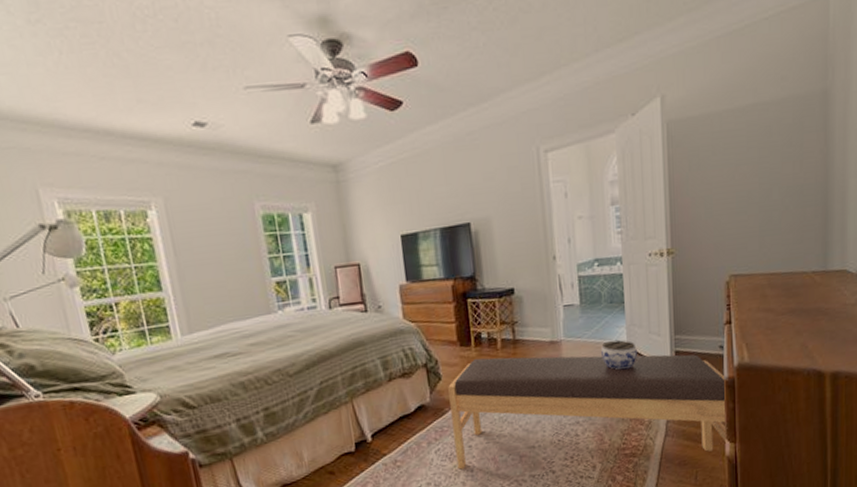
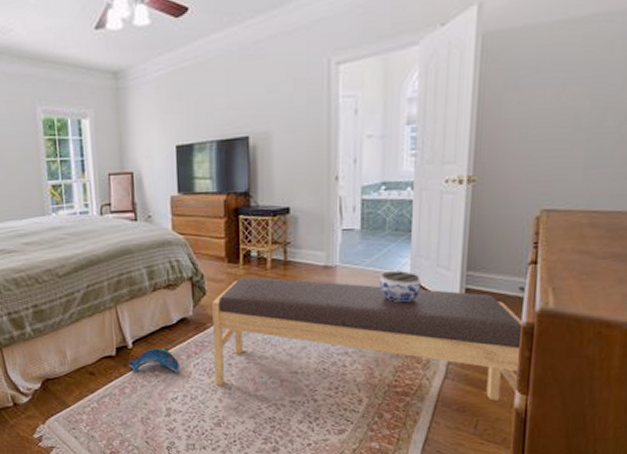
plush toy: none [369,437,422,466] -> present [128,348,180,373]

